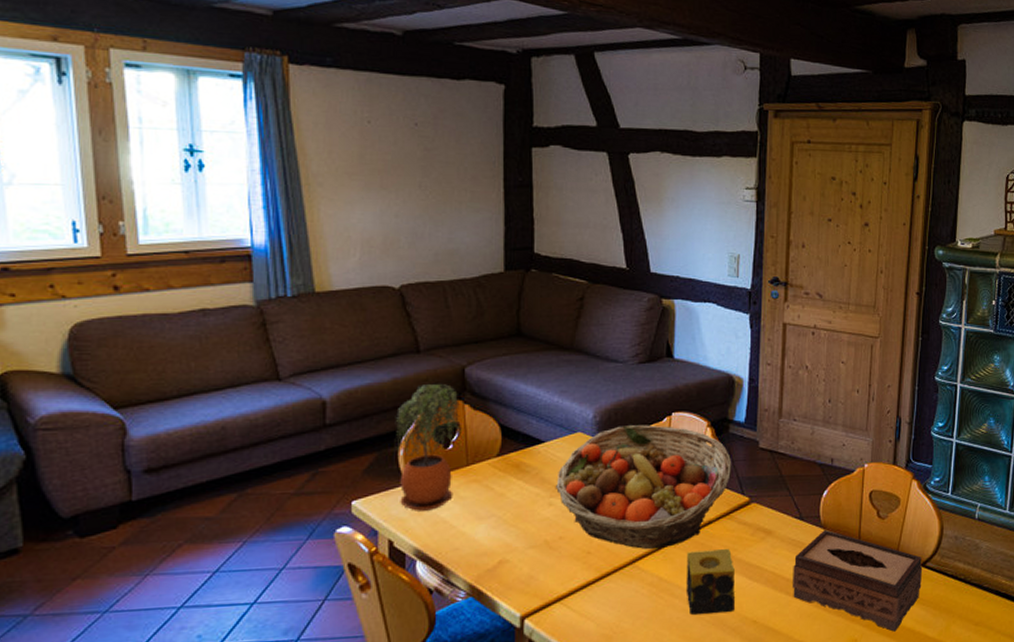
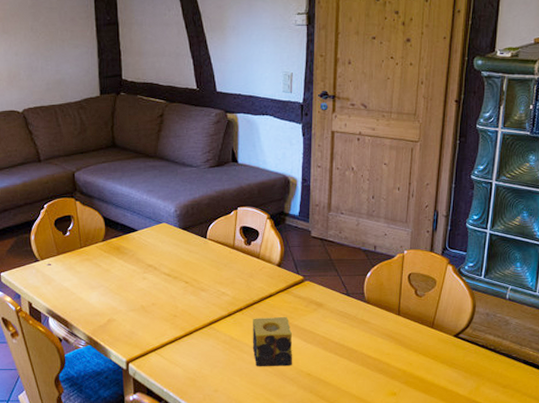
potted plant: present [394,383,462,511] -> none [26,185,76,281]
fruit basket: present [556,425,732,550] -> none [148,217,289,315]
tissue box: present [793,529,923,632] -> none [341,304,456,389]

